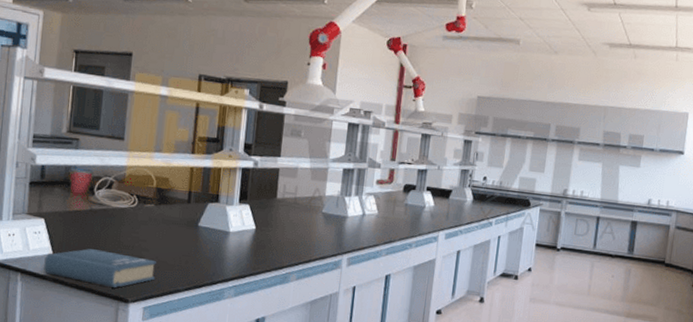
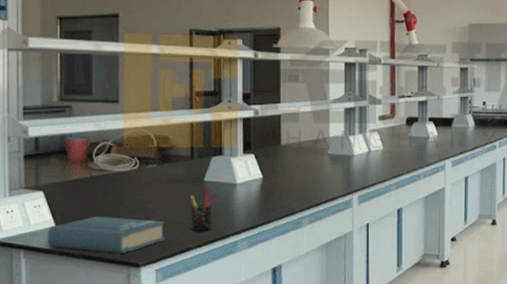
pen holder: none [182,233,210,276] -> present [189,188,218,232]

